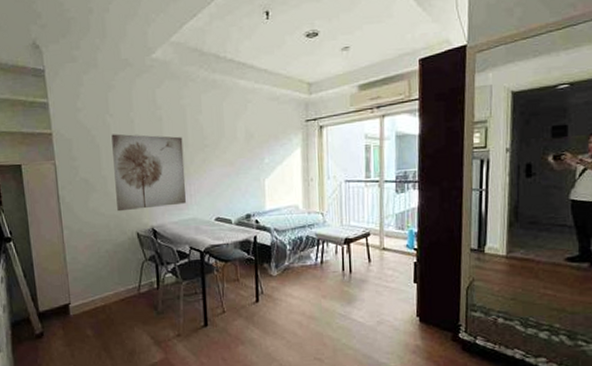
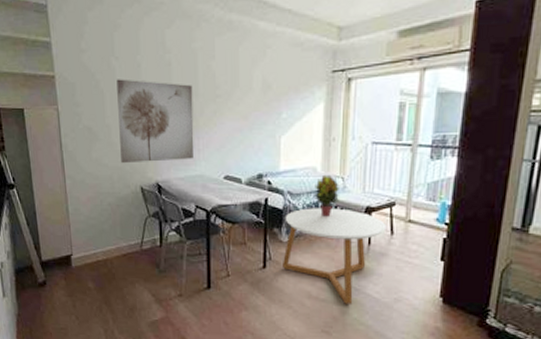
coffee table: none [273,241,364,331] -> present [281,208,386,304]
potted plant: none [297,211,321,250] -> present [313,174,339,217]

